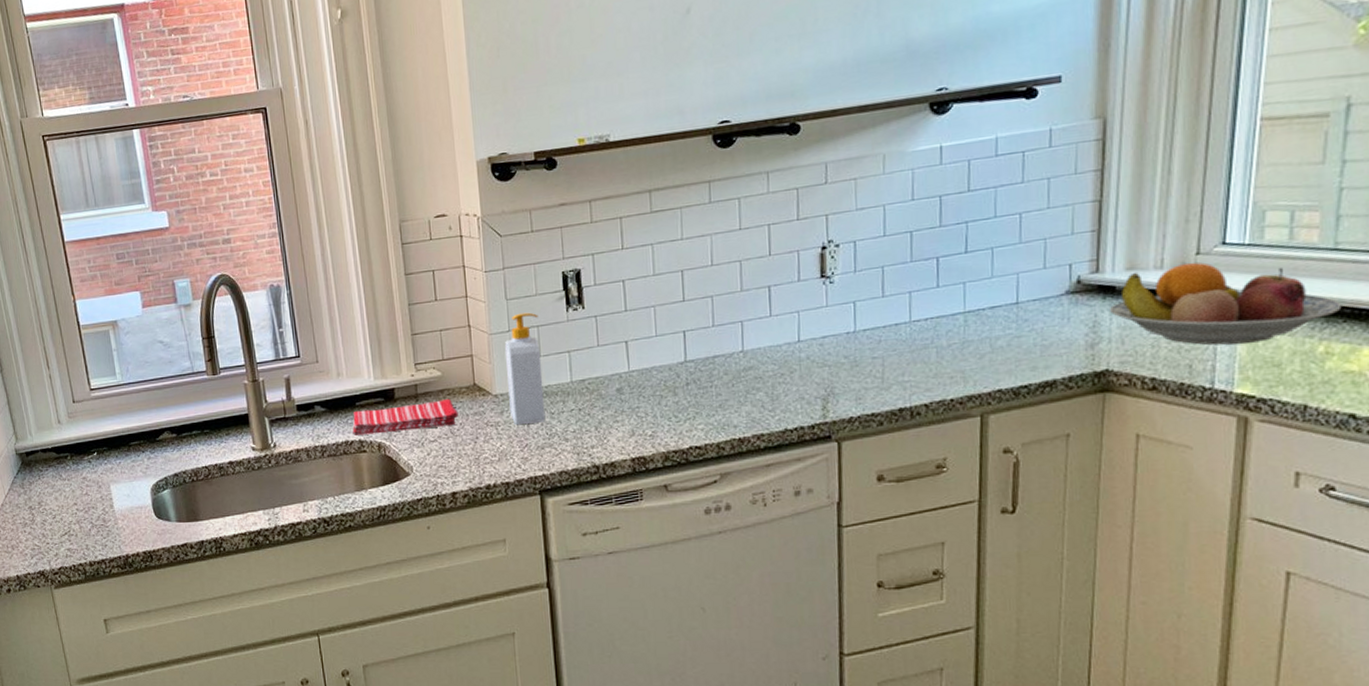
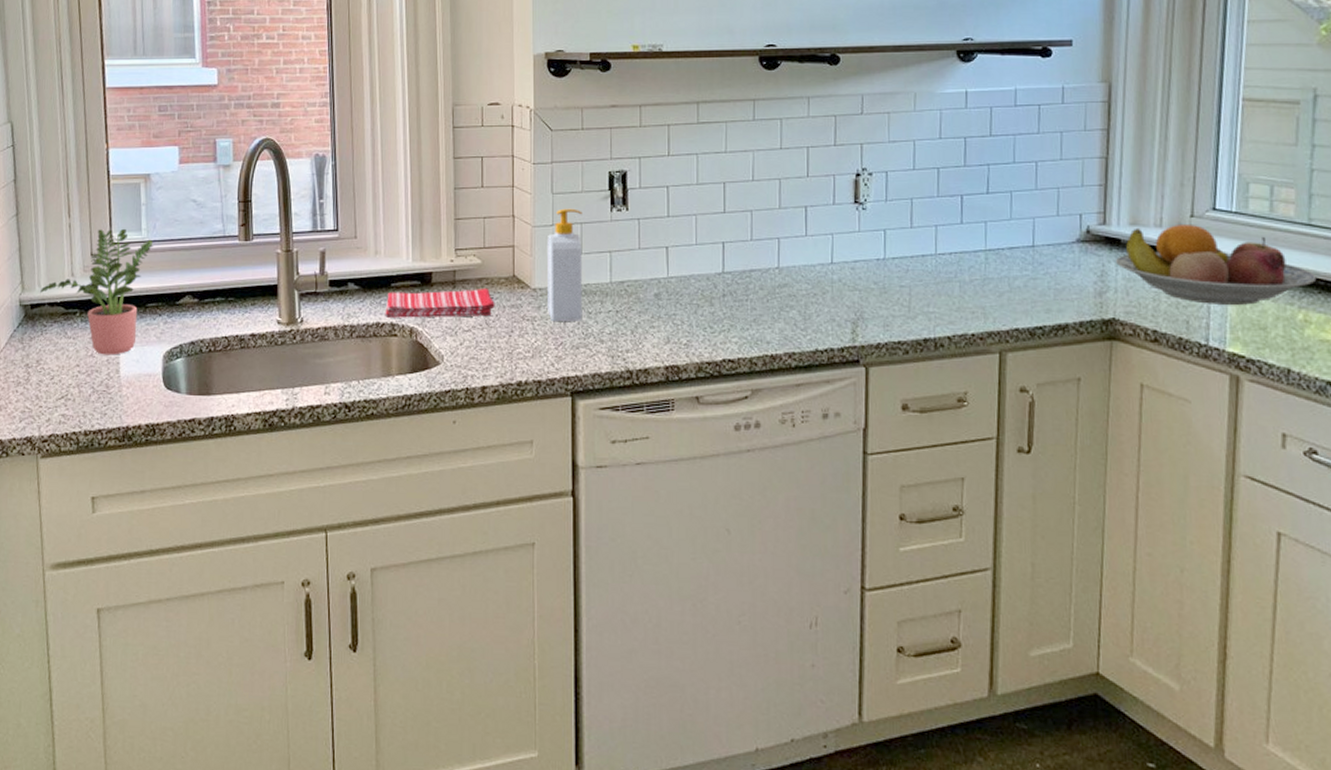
potted plant: none [32,374,129,493] -> present [40,228,153,355]

